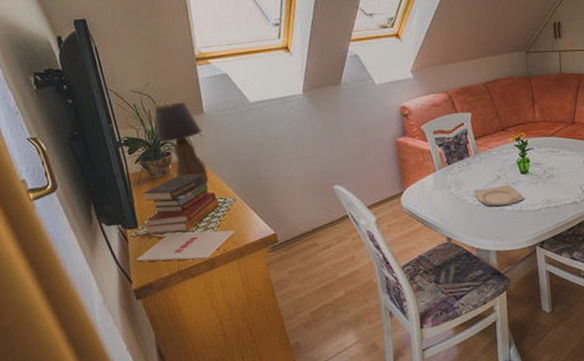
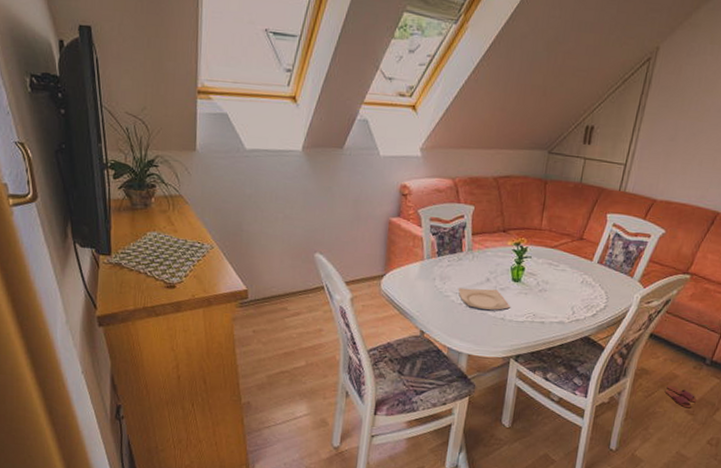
magazine: present [136,230,235,262] -> none [104,267,207,301]
books: present [143,174,220,234] -> none [116,211,197,269]
table lamp: present [154,102,208,181] -> none [143,133,192,222]

